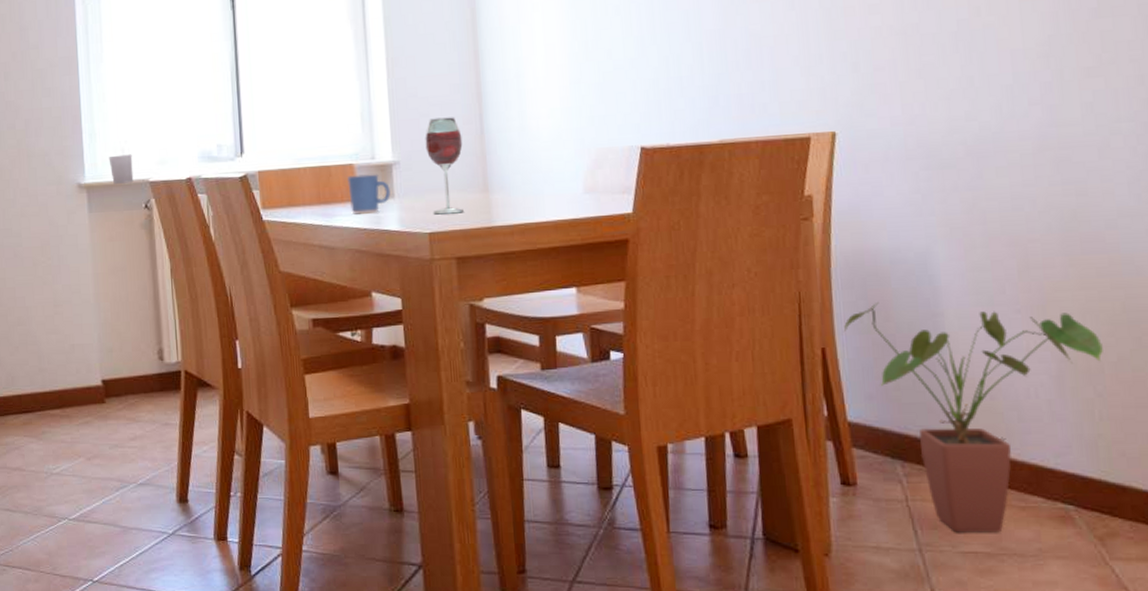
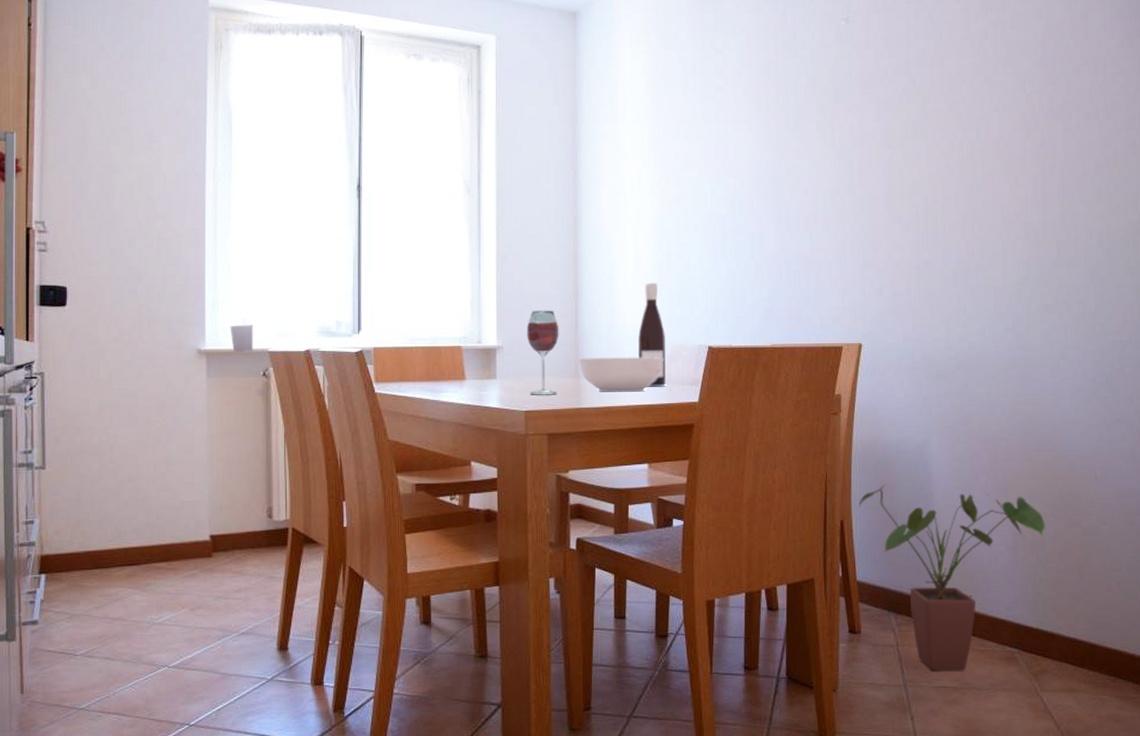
mug: present [346,174,391,213] -> none [454,356,493,390]
bowl: none [486,163,588,207] -> present [578,357,664,392]
bottle: none [555,76,592,197] -> present [638,282,666,386]

